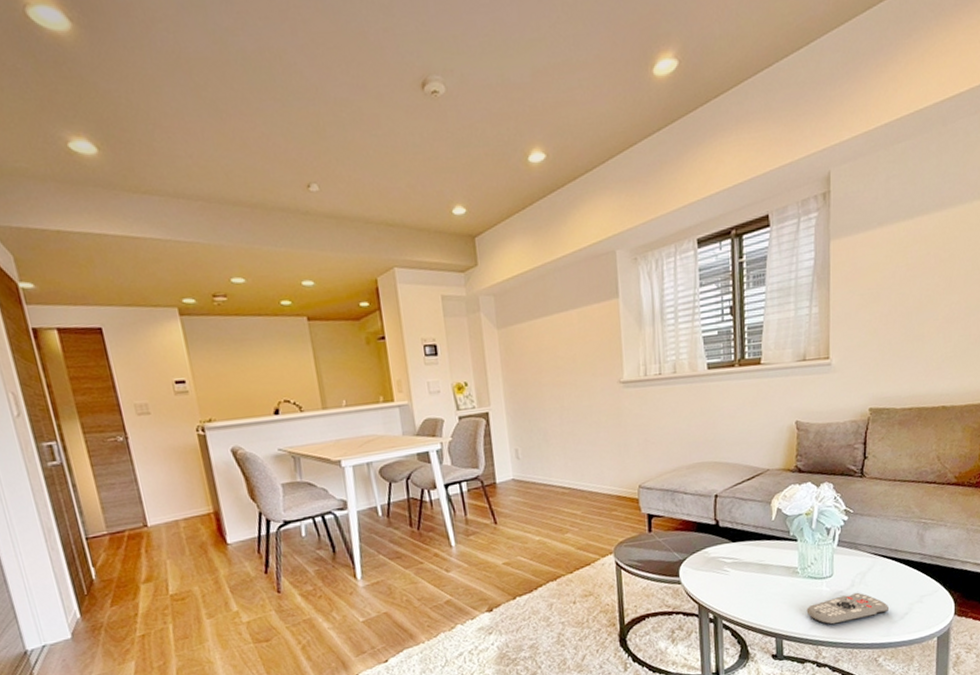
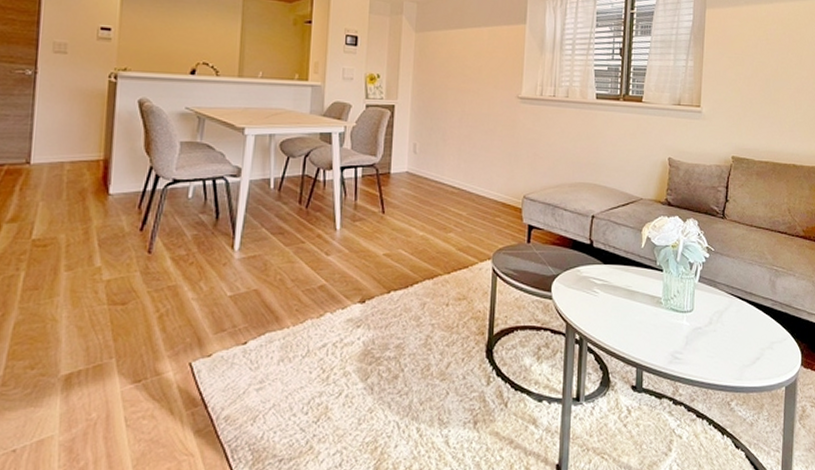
remote control: present [806,592,890,626] -> none [667,330,743,362]

